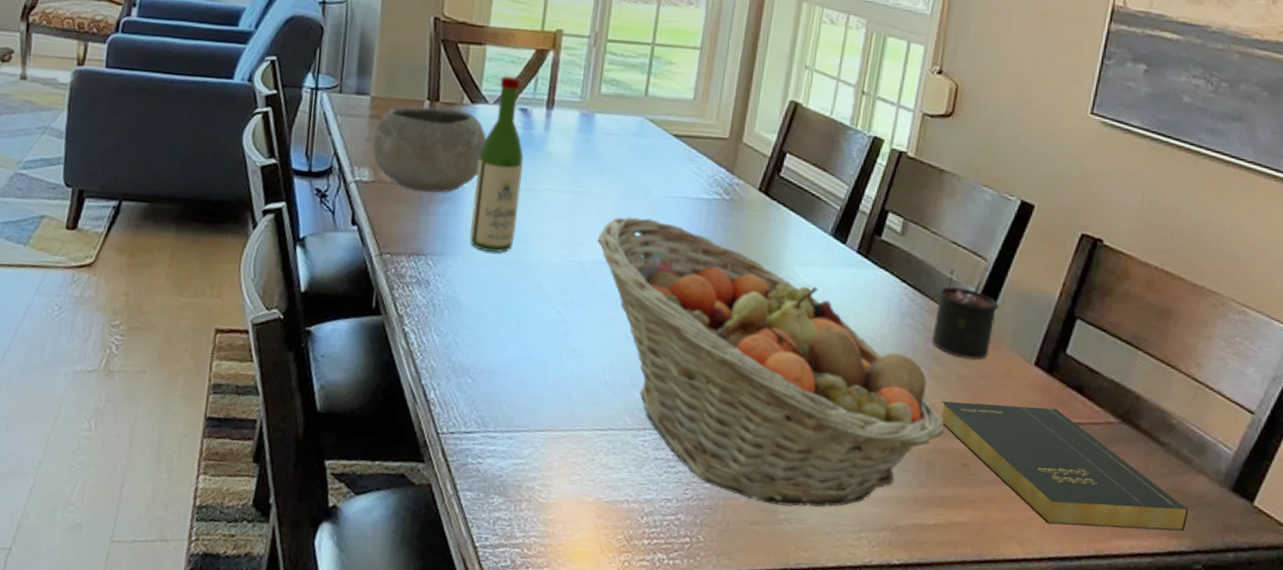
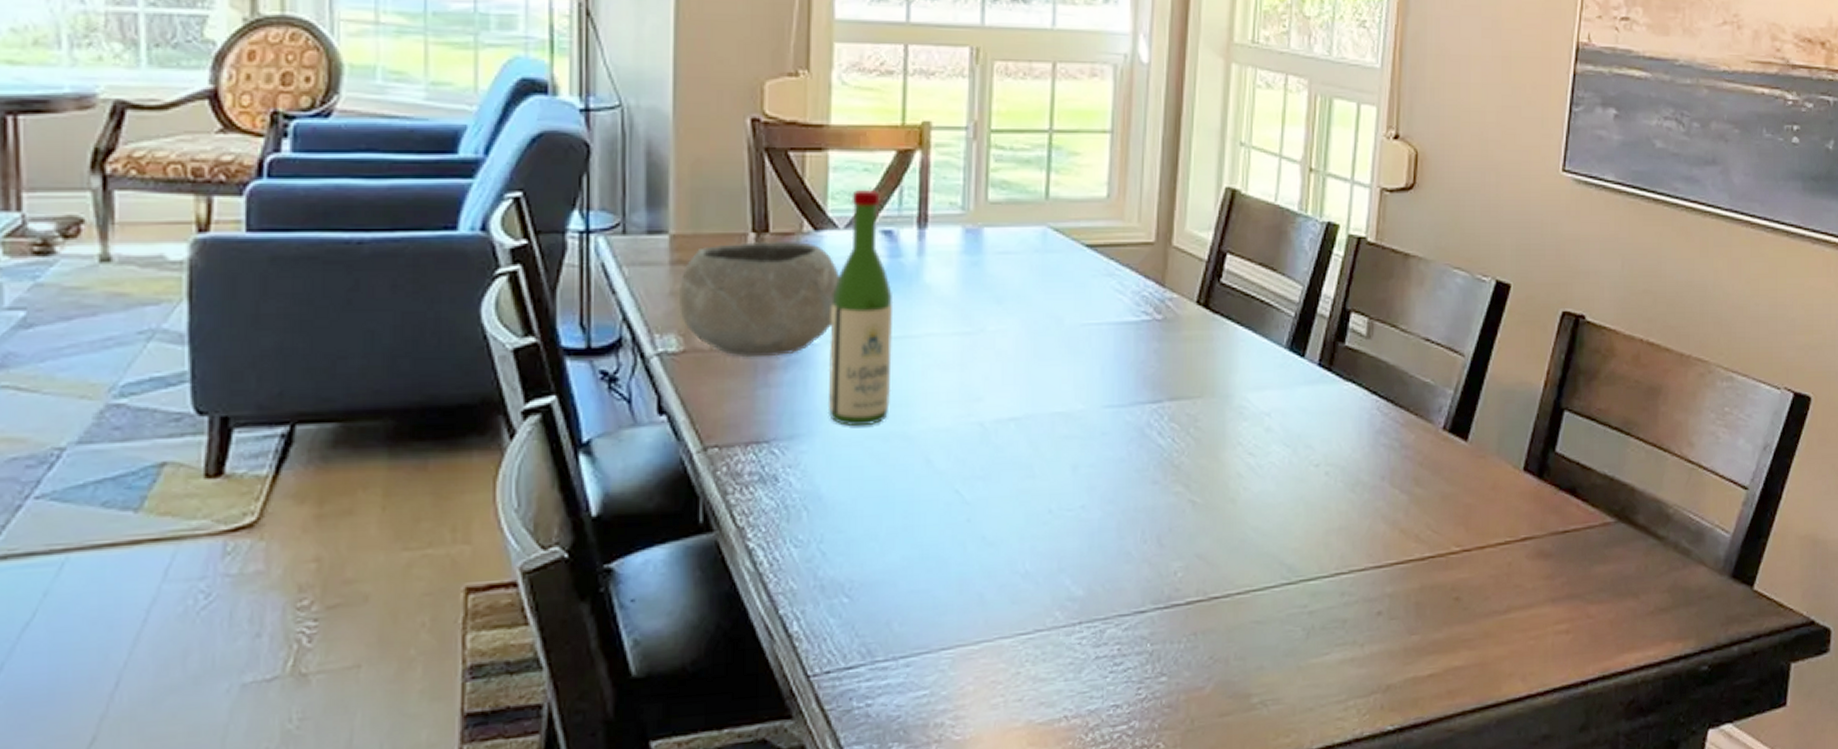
fruit basket: present [597,217,945,508] -> none [1000,356,1433,688]
candle: present [931,269,999,360] -> none [1410,372,1481,475]
book: present [941,401,1189,531] -> none [1426,517,1691,651]

